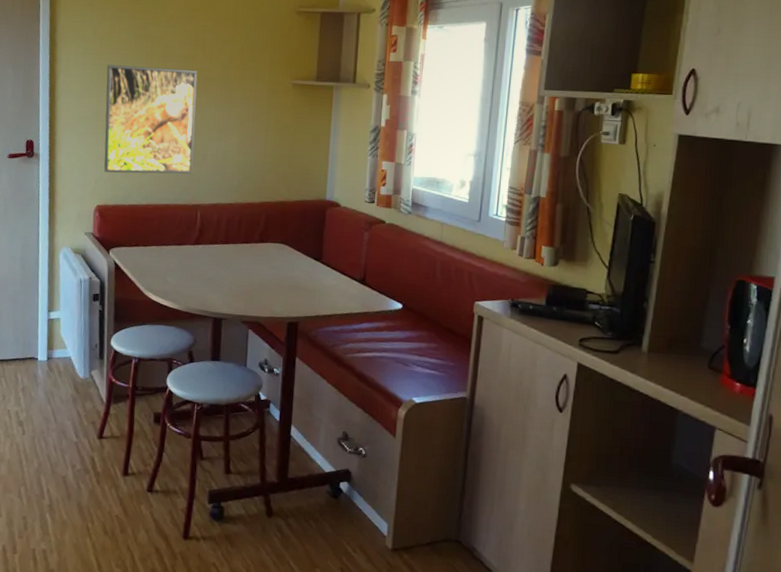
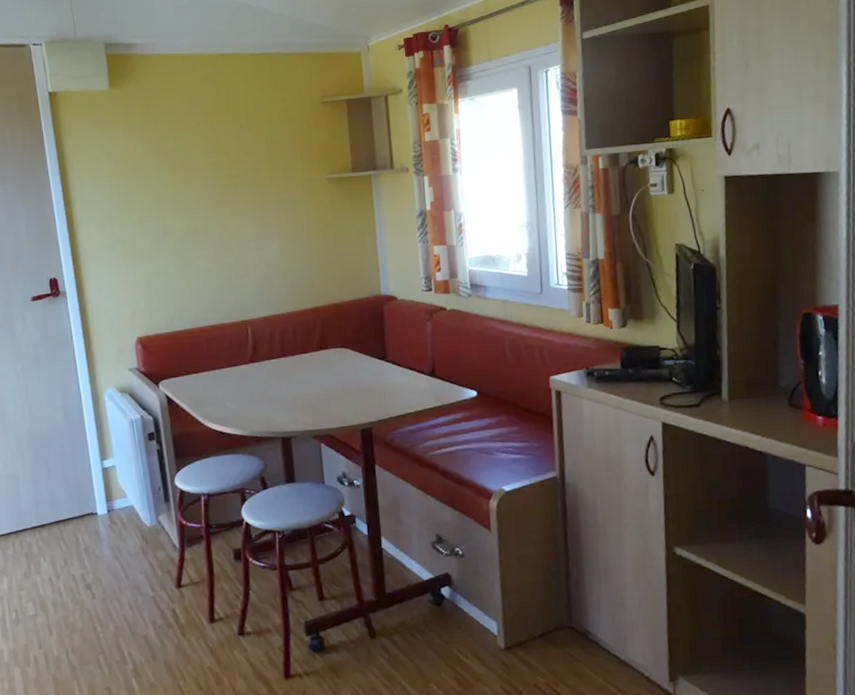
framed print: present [104,64,198,174] -> none [126,178,237,301]

